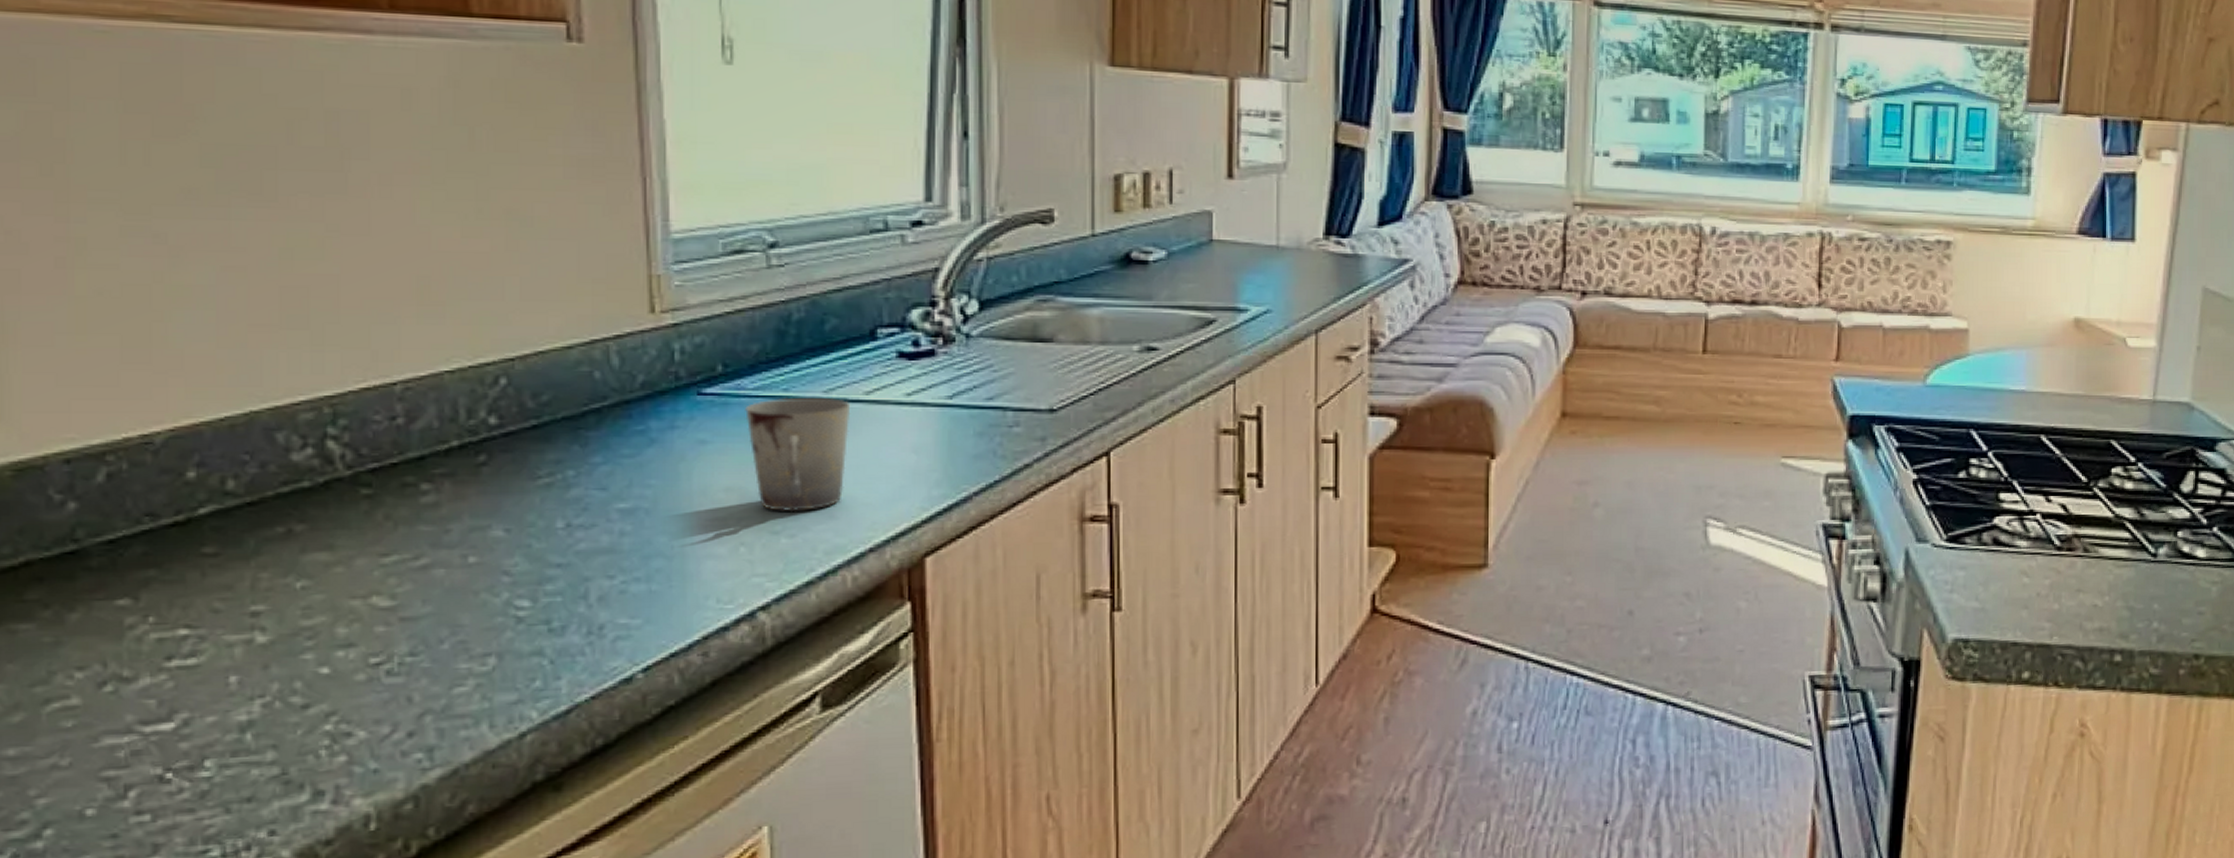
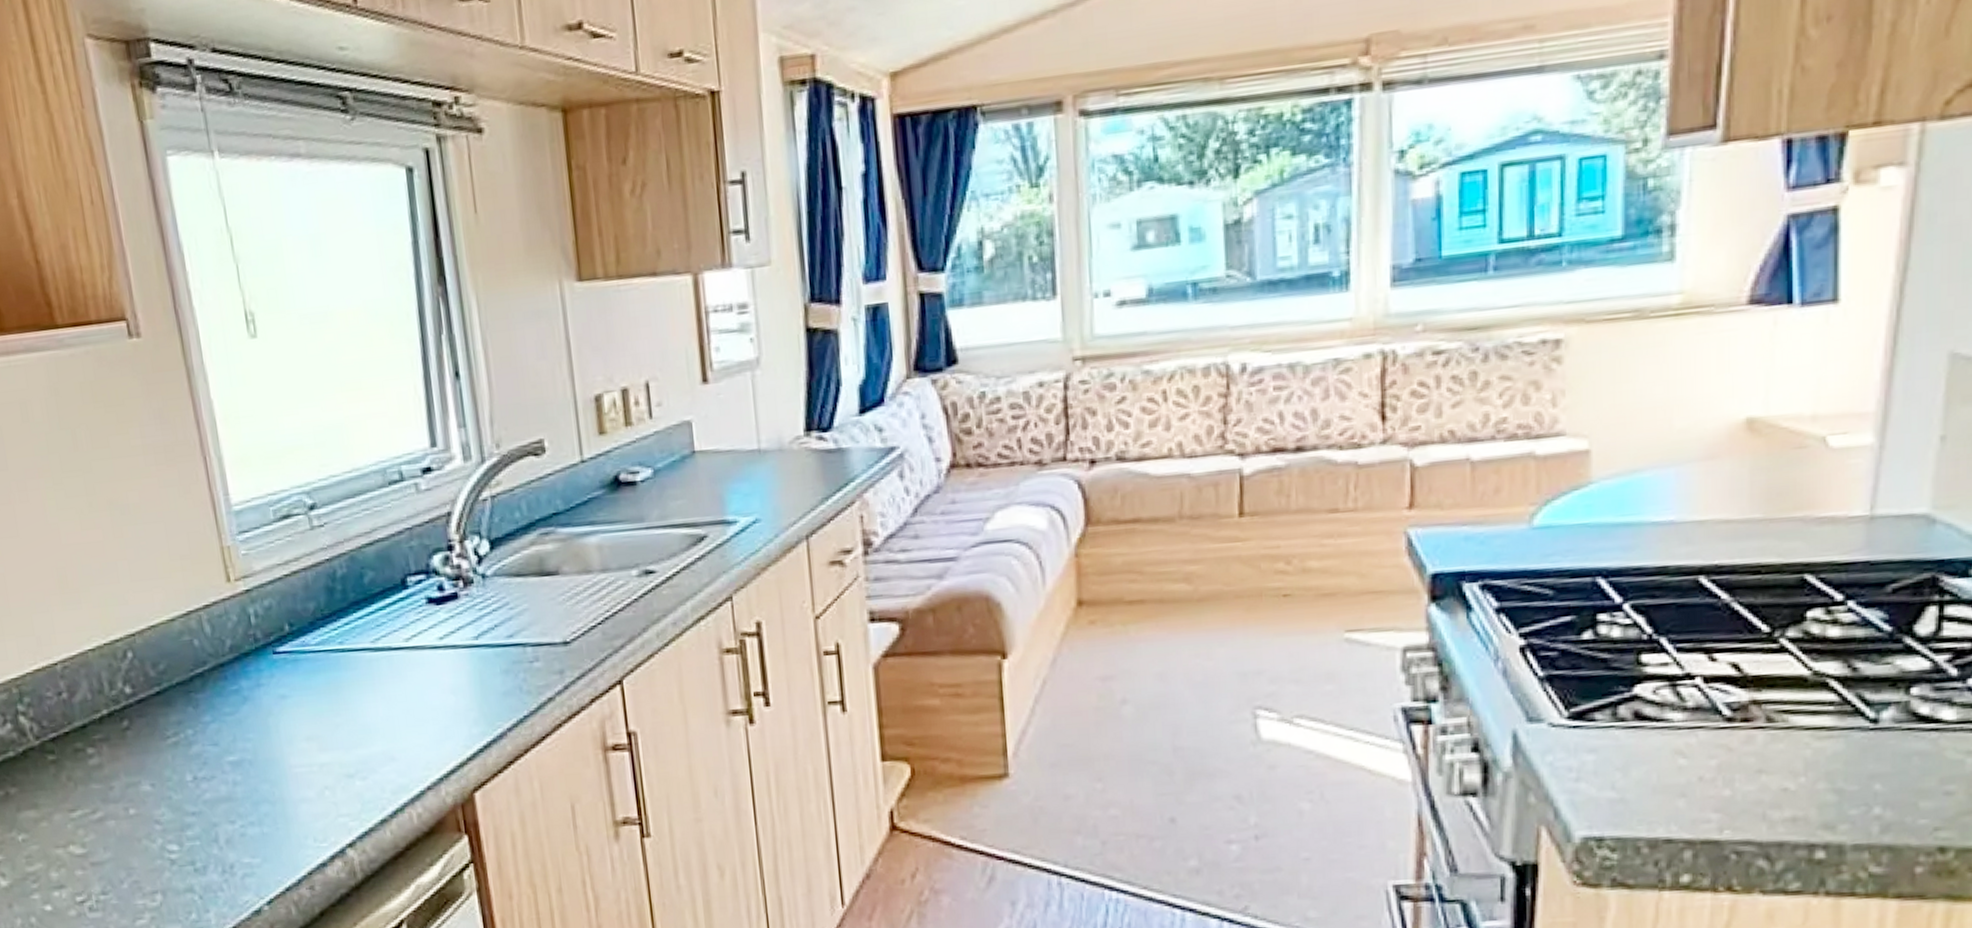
cup: present [745,397,851,512] -> none [311,647,400,757]

